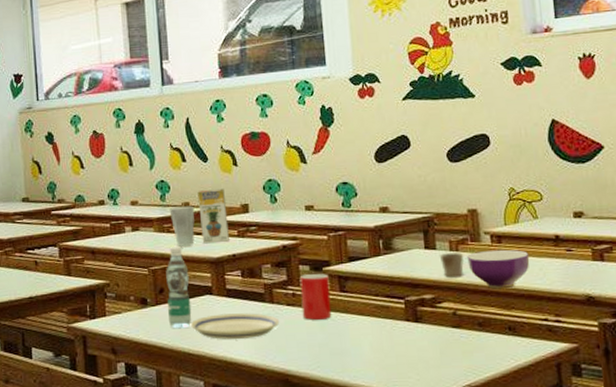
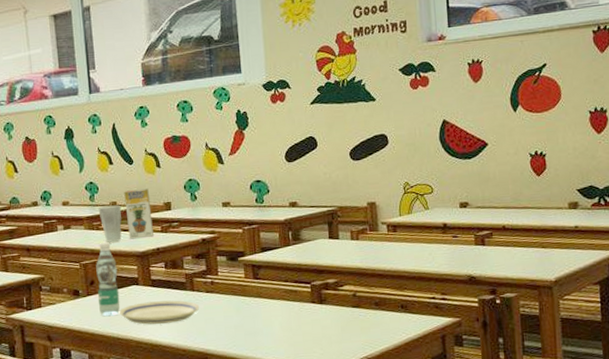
cup: present [299,274,332,320] -> none [217,263,246,305]
cup: present [439,253,464,279] -> none [341,241,363,265]
bowl: present [467,249,530,289] -> none [366,237,421,273]

